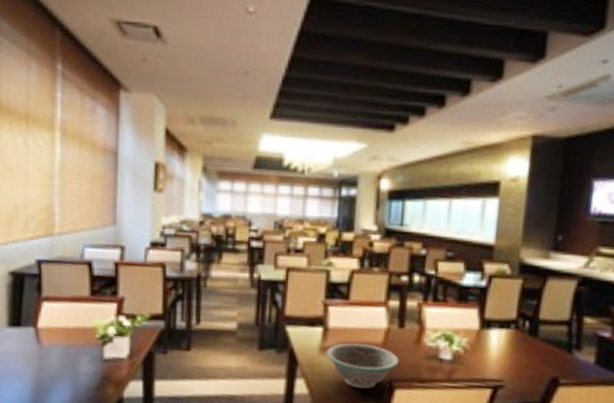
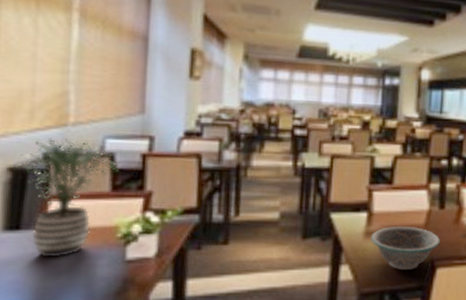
potted plant: none [16,246,97,353] -> present [16,138,120,258]

